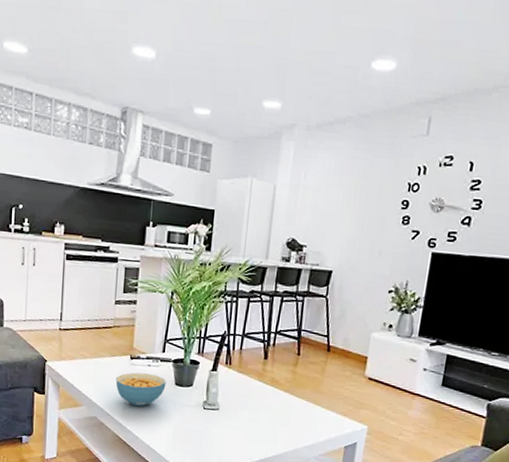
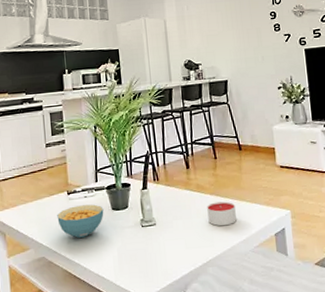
candle: none [276,400,309,427] -> present [207,201,237,226]

